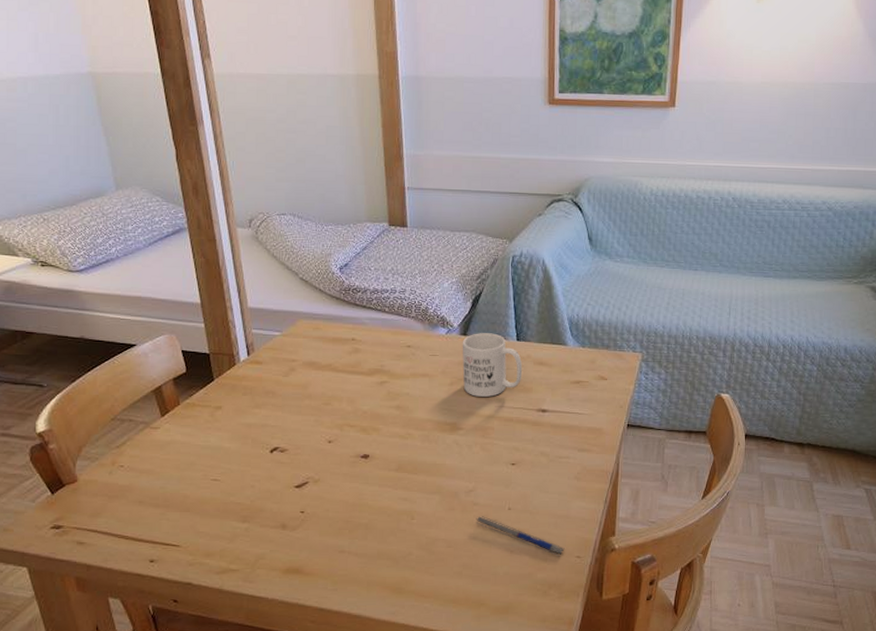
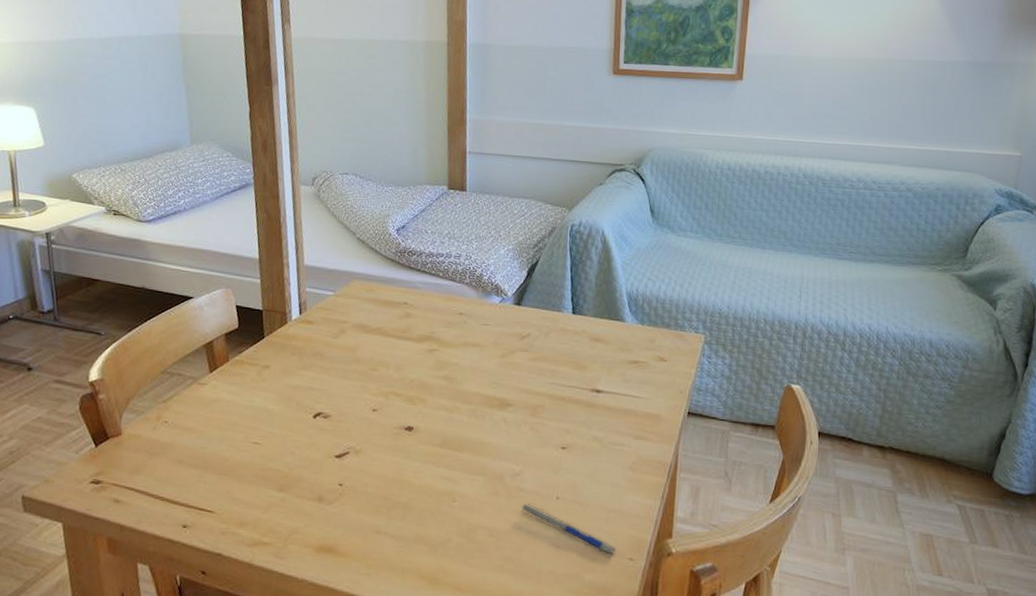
mug: present [462,333,523,397] -> none [514,303,578,373]

